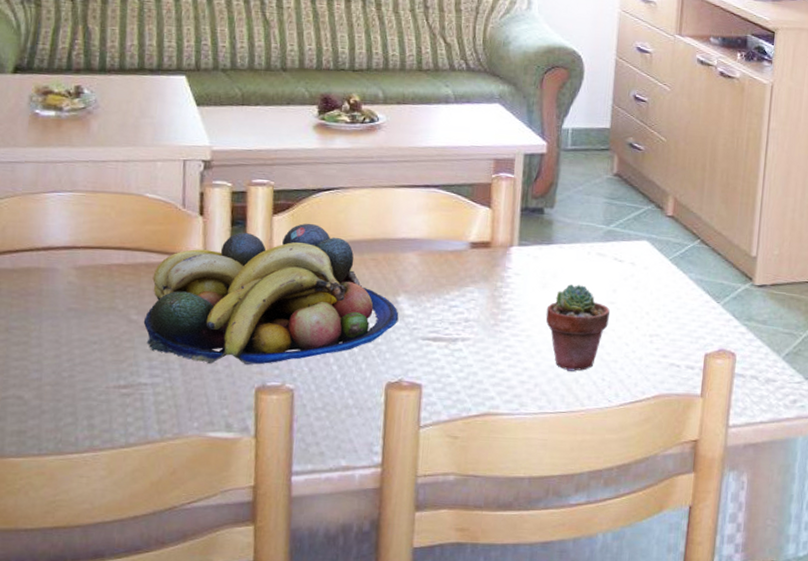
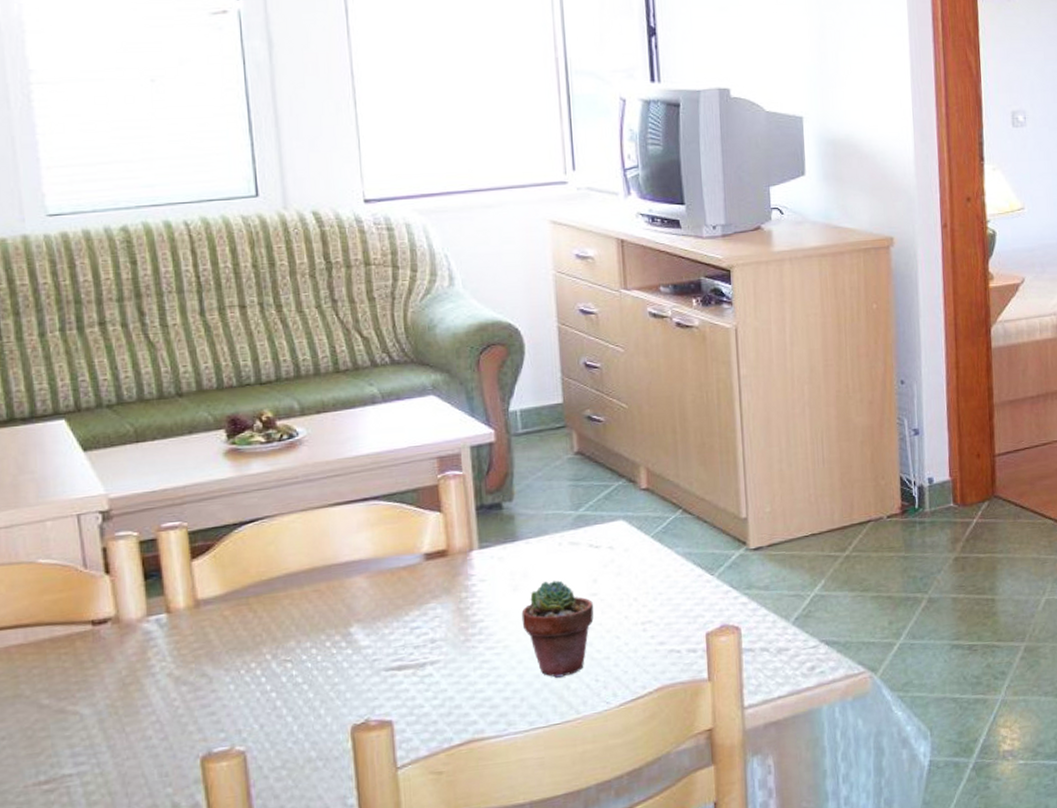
fruit bowl: present [143,223,399,365] -> none [57,562,355,739]

